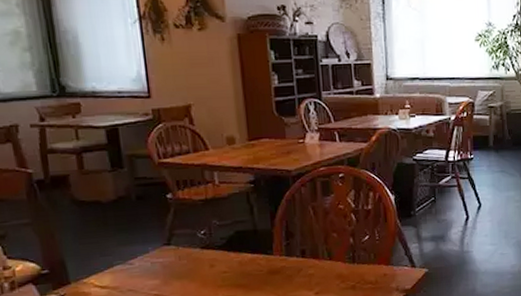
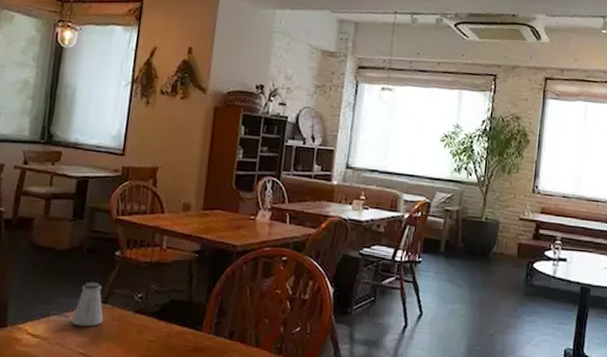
saltshaker: none [137,227,170,271] -> present [71,282,103,327]

